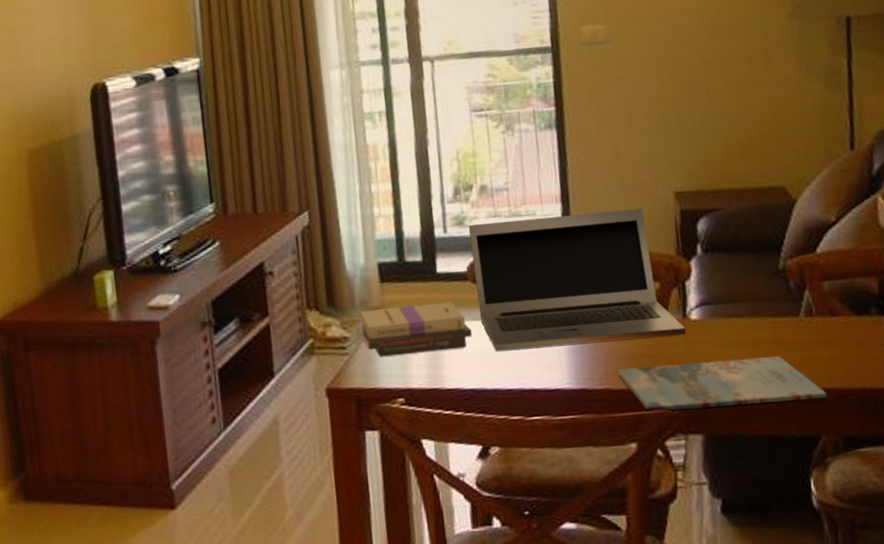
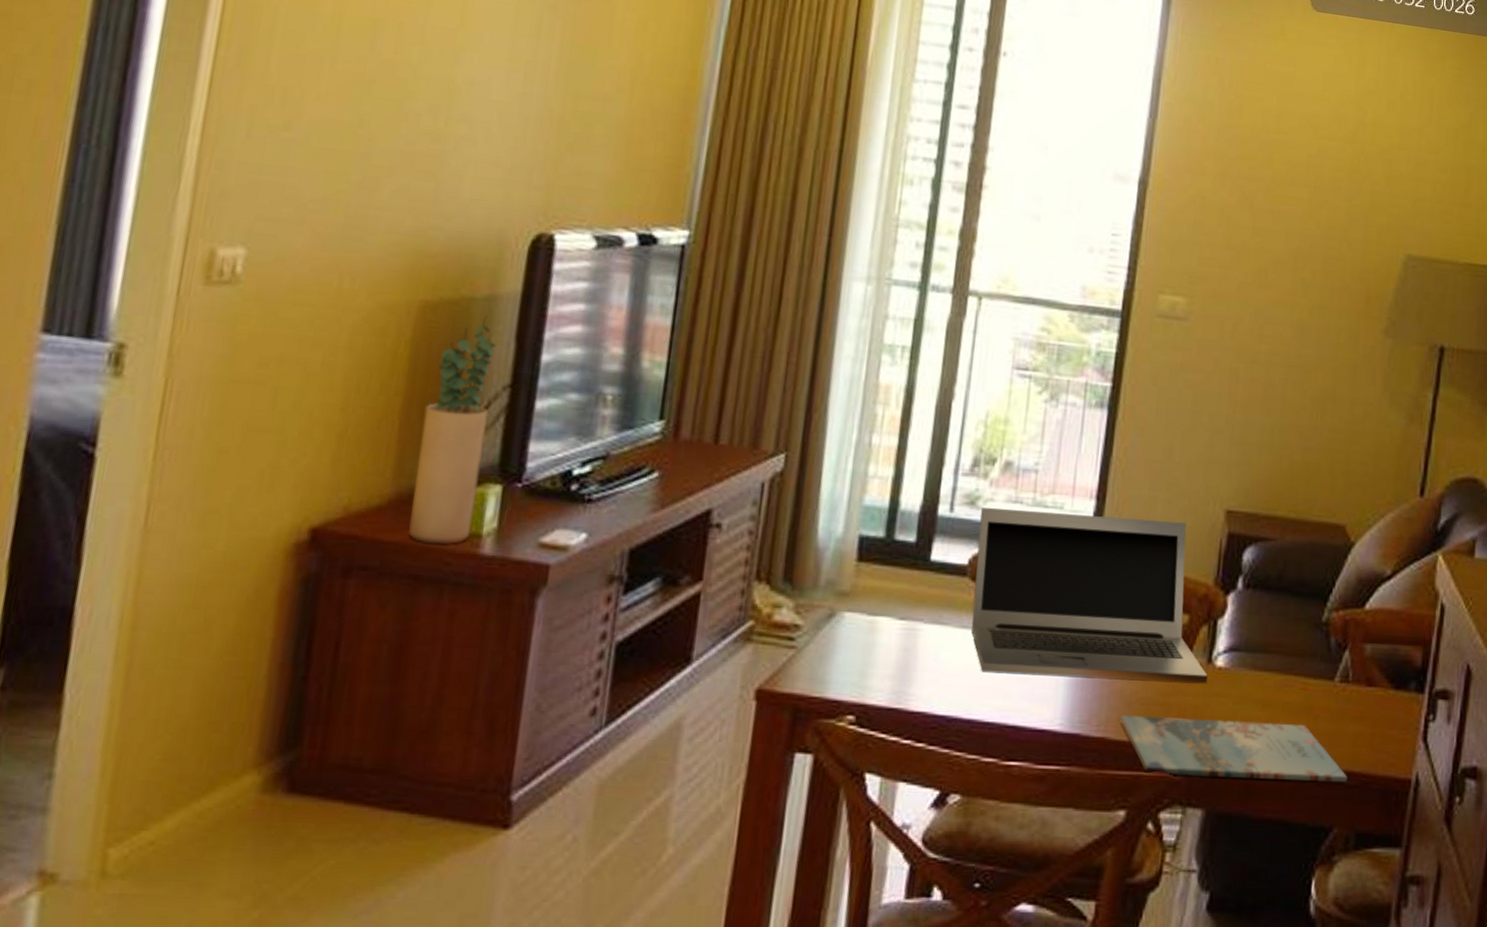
vase: none [49,151,100,319] -> present [409,315,496,544]
books: present [356,301,472,357] -> none [812,594,957,661]

